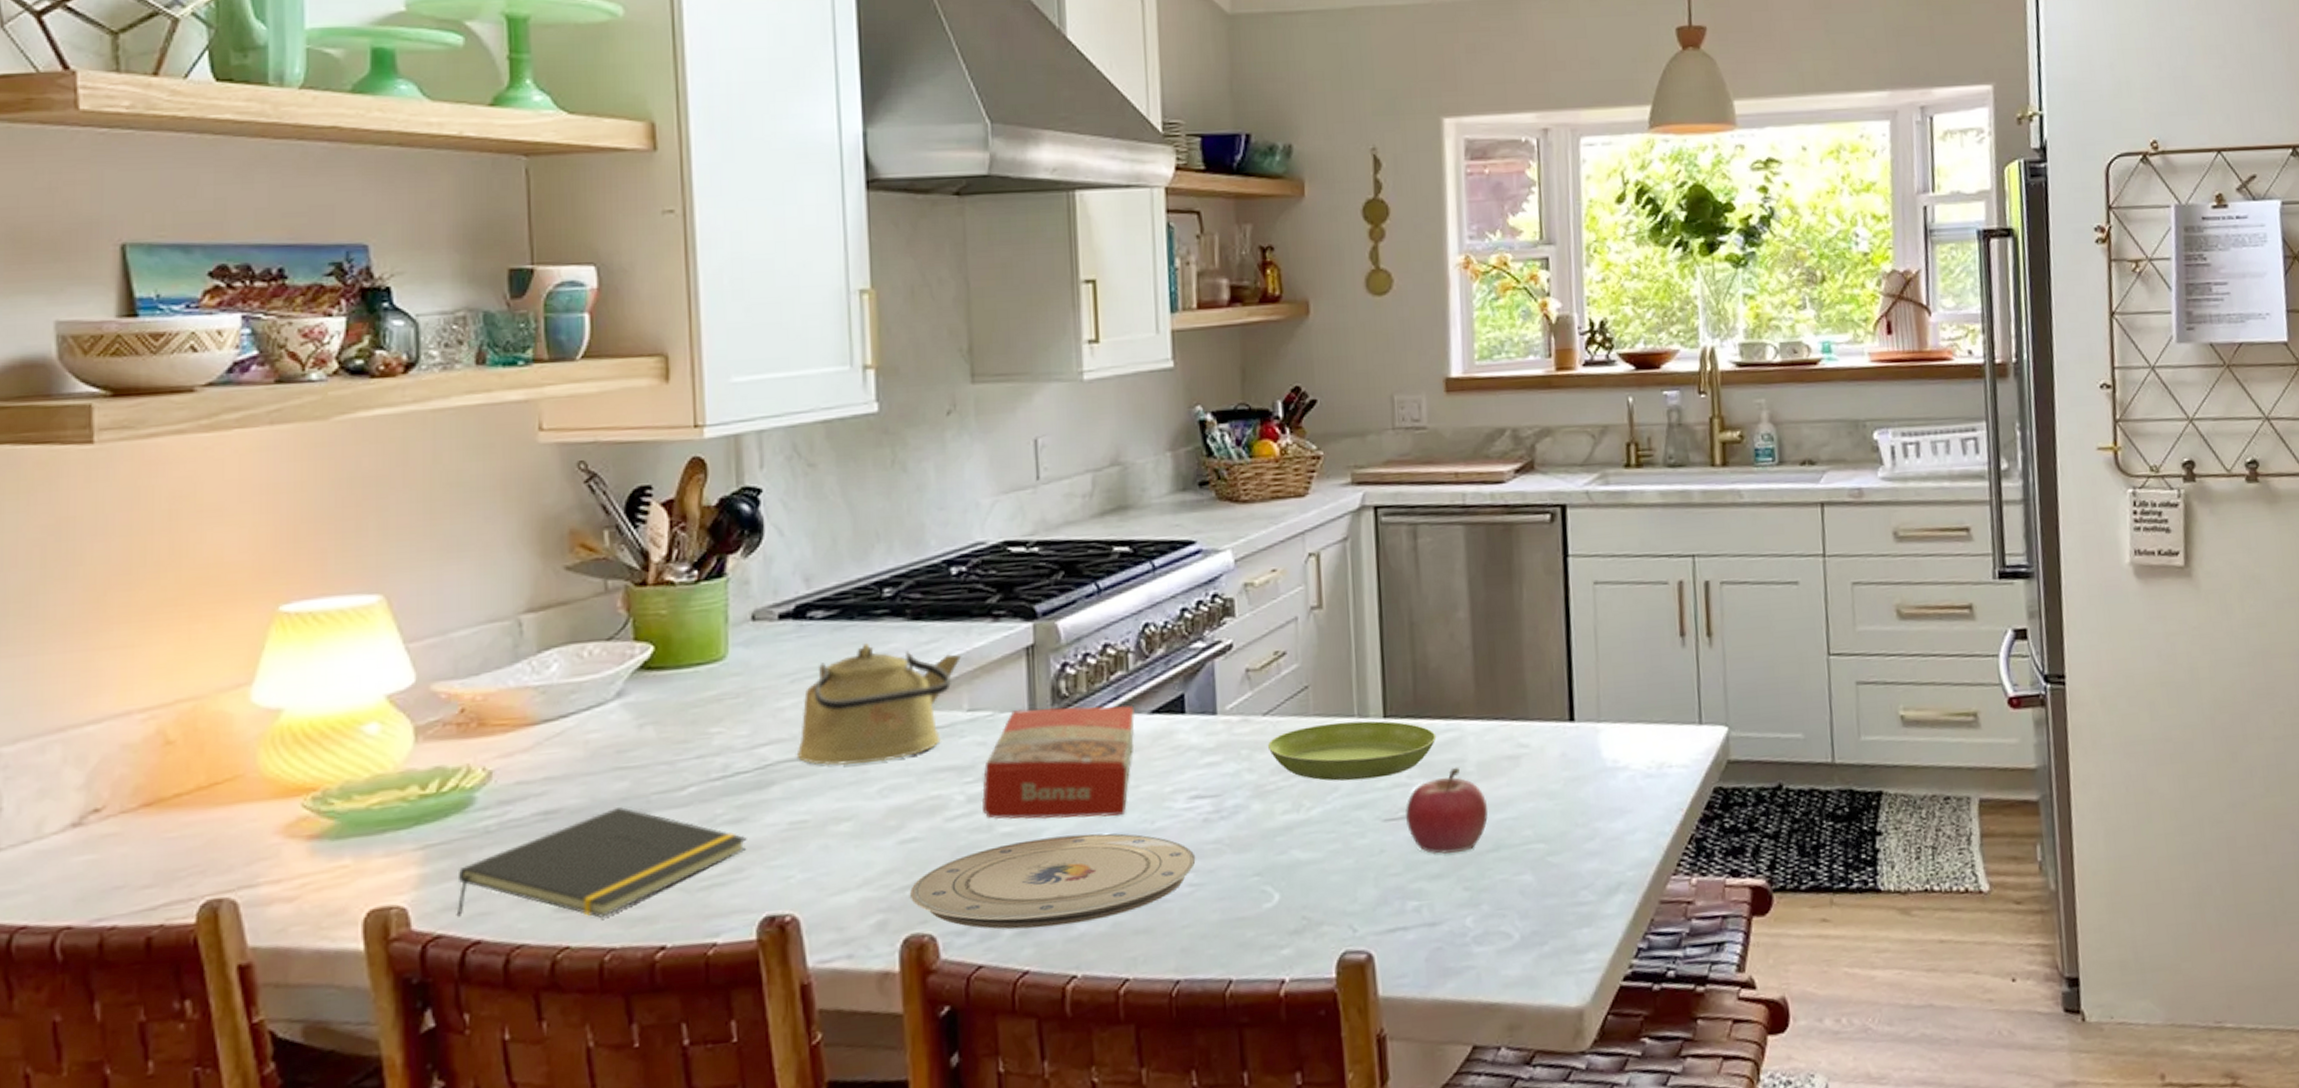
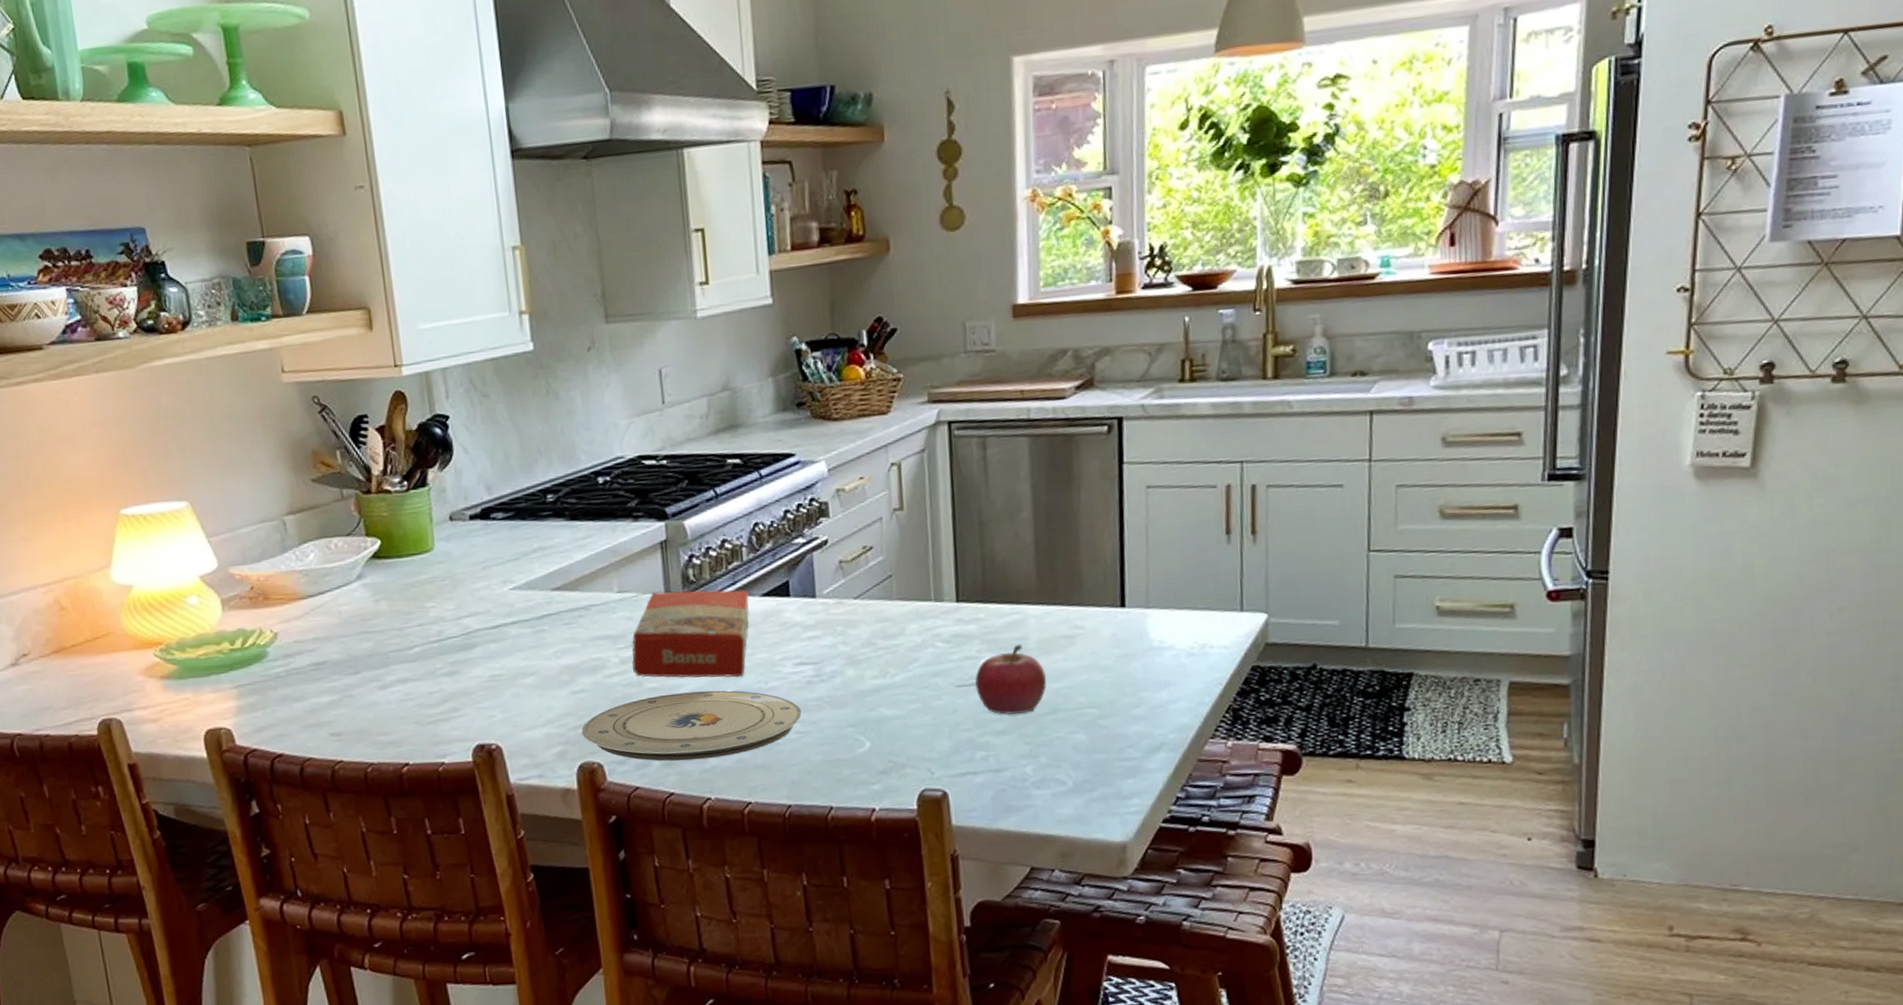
notepad: present [456,807,747,918] -> none [263,661,460,741]
kettle: present [796,643,962,766] -> none [491,539,611,634]
saucer: present [1267,721,1437,781] -> none [858,604,1002,654]

